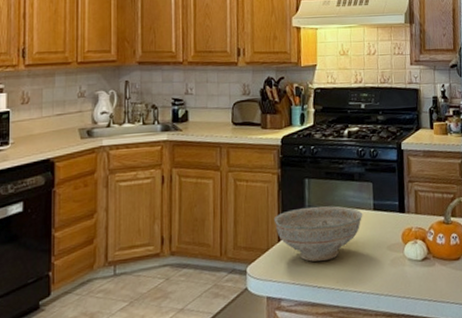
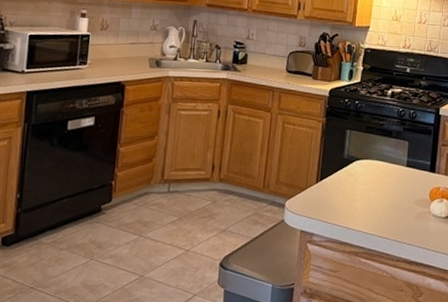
decorative bowl: present [273,205,363,262] -> none [314,155,396,205]

